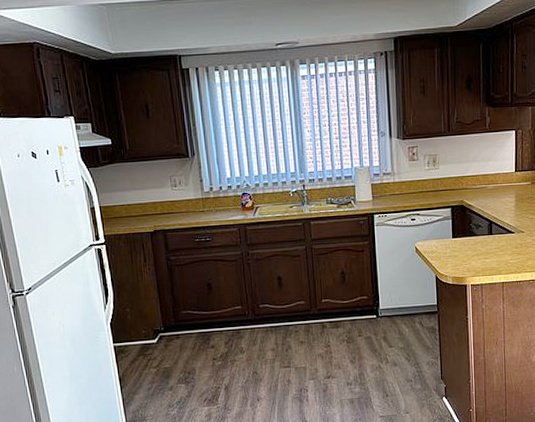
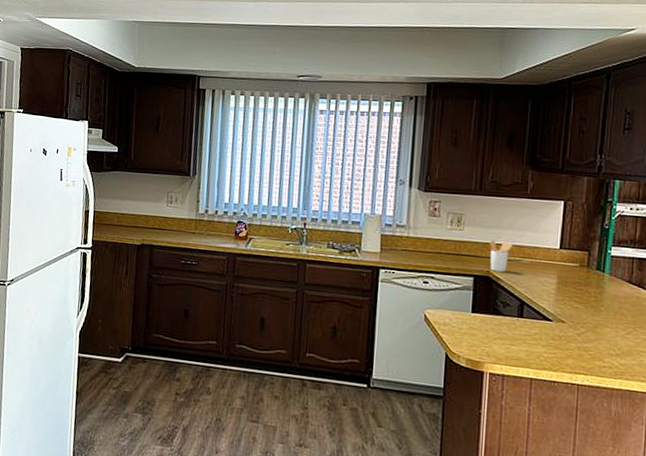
utensil holder: none [460,173,479,200] -> present [489,240,513,273]

